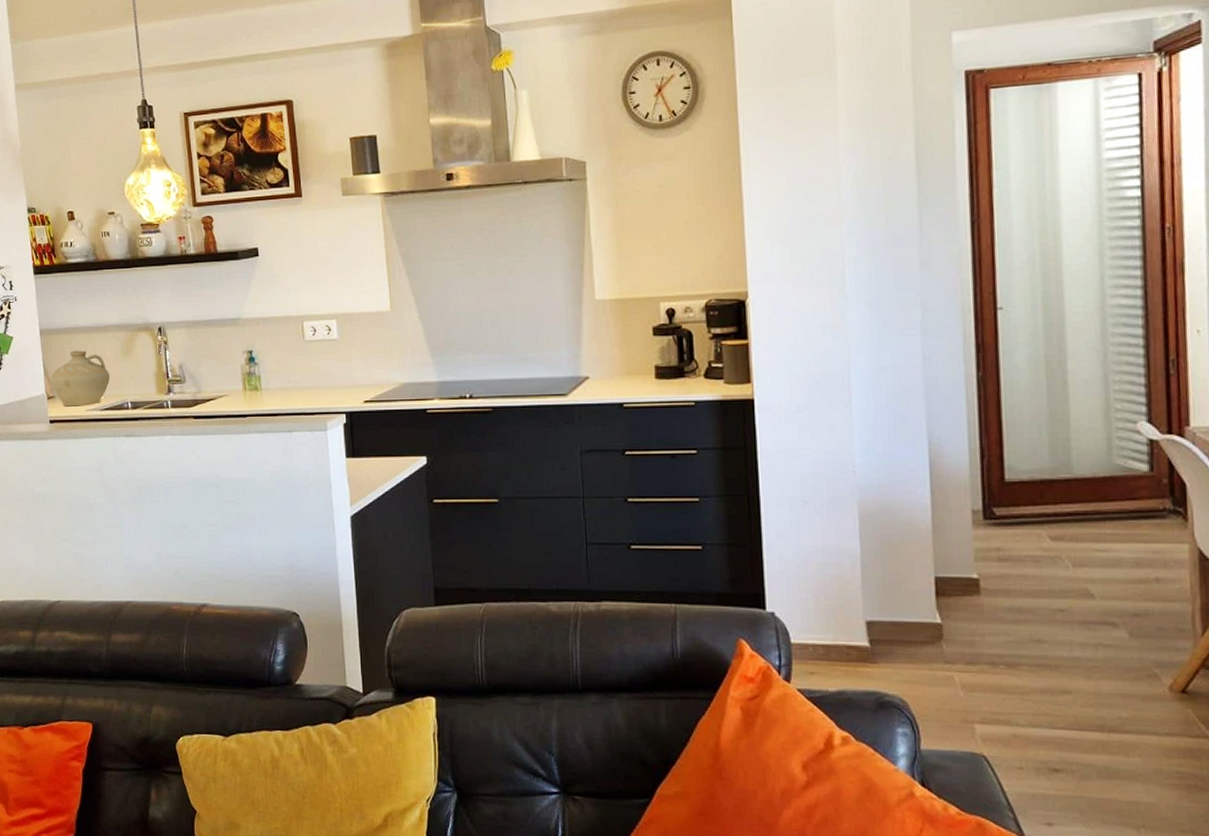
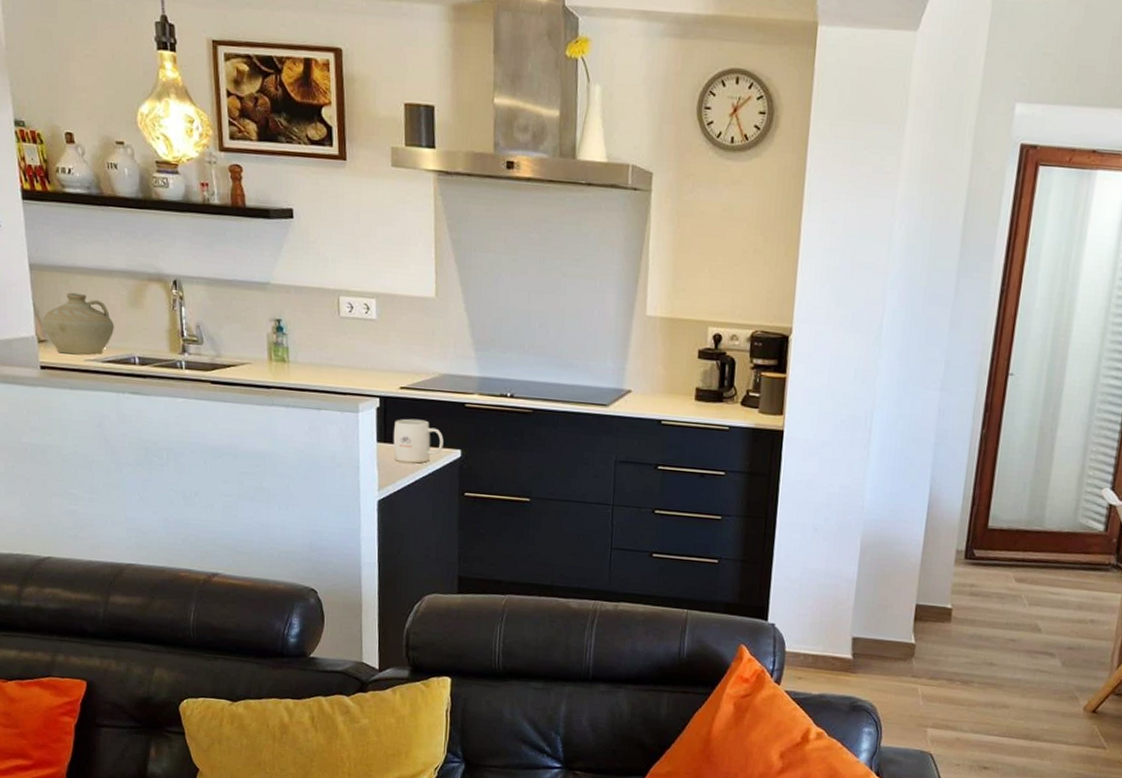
mug: none [360,430,409,475] -> present [393,418,444,464]

